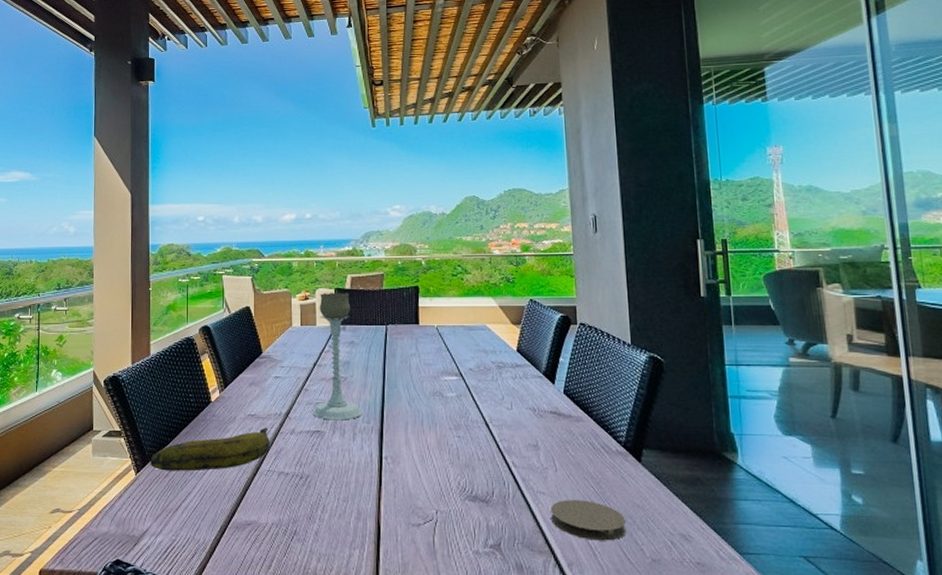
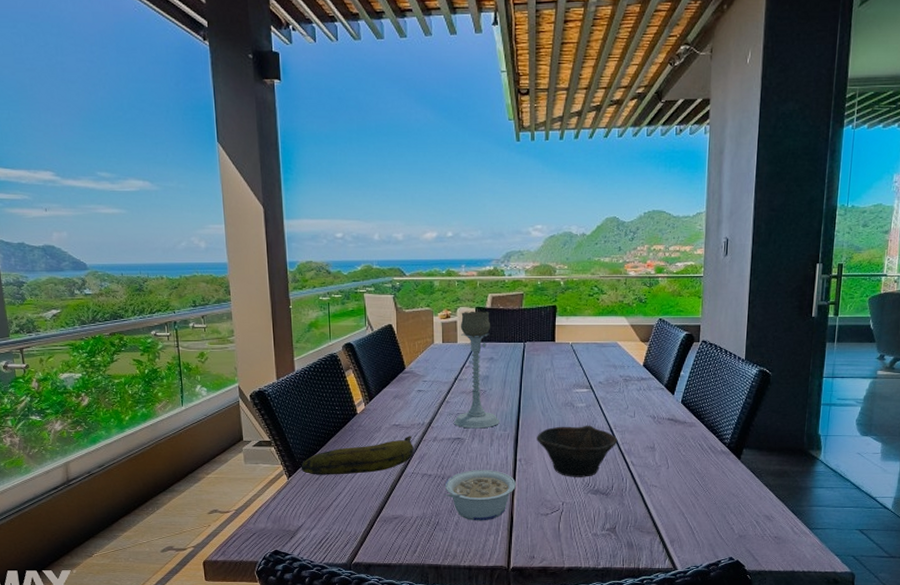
legume: none [303,469,382,531] -> present [444,470,516,521]
bowl: none [404,418,495,480] -> present [537,425,618,477]
coaster: present [551,500,626,541] -> none [660,491,722,522]

